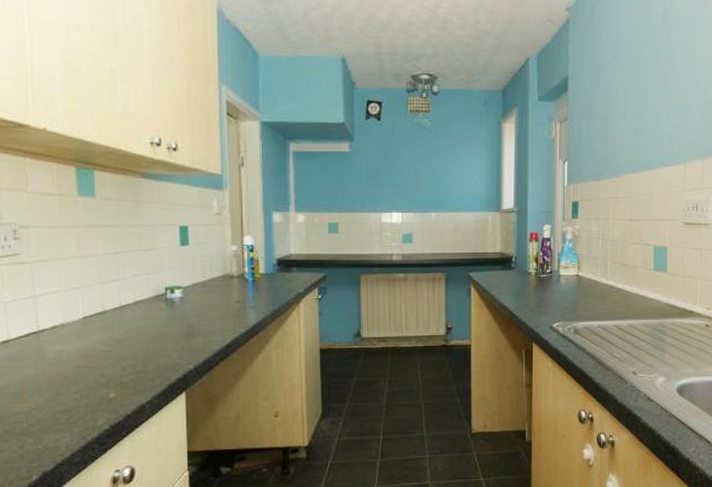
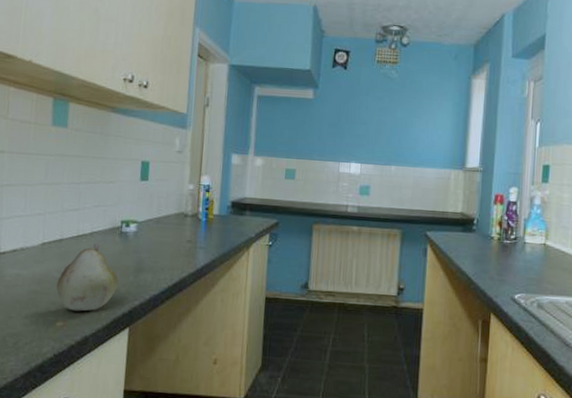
fruit: none [104,313,169,381] -> present [56,244,118,311]

